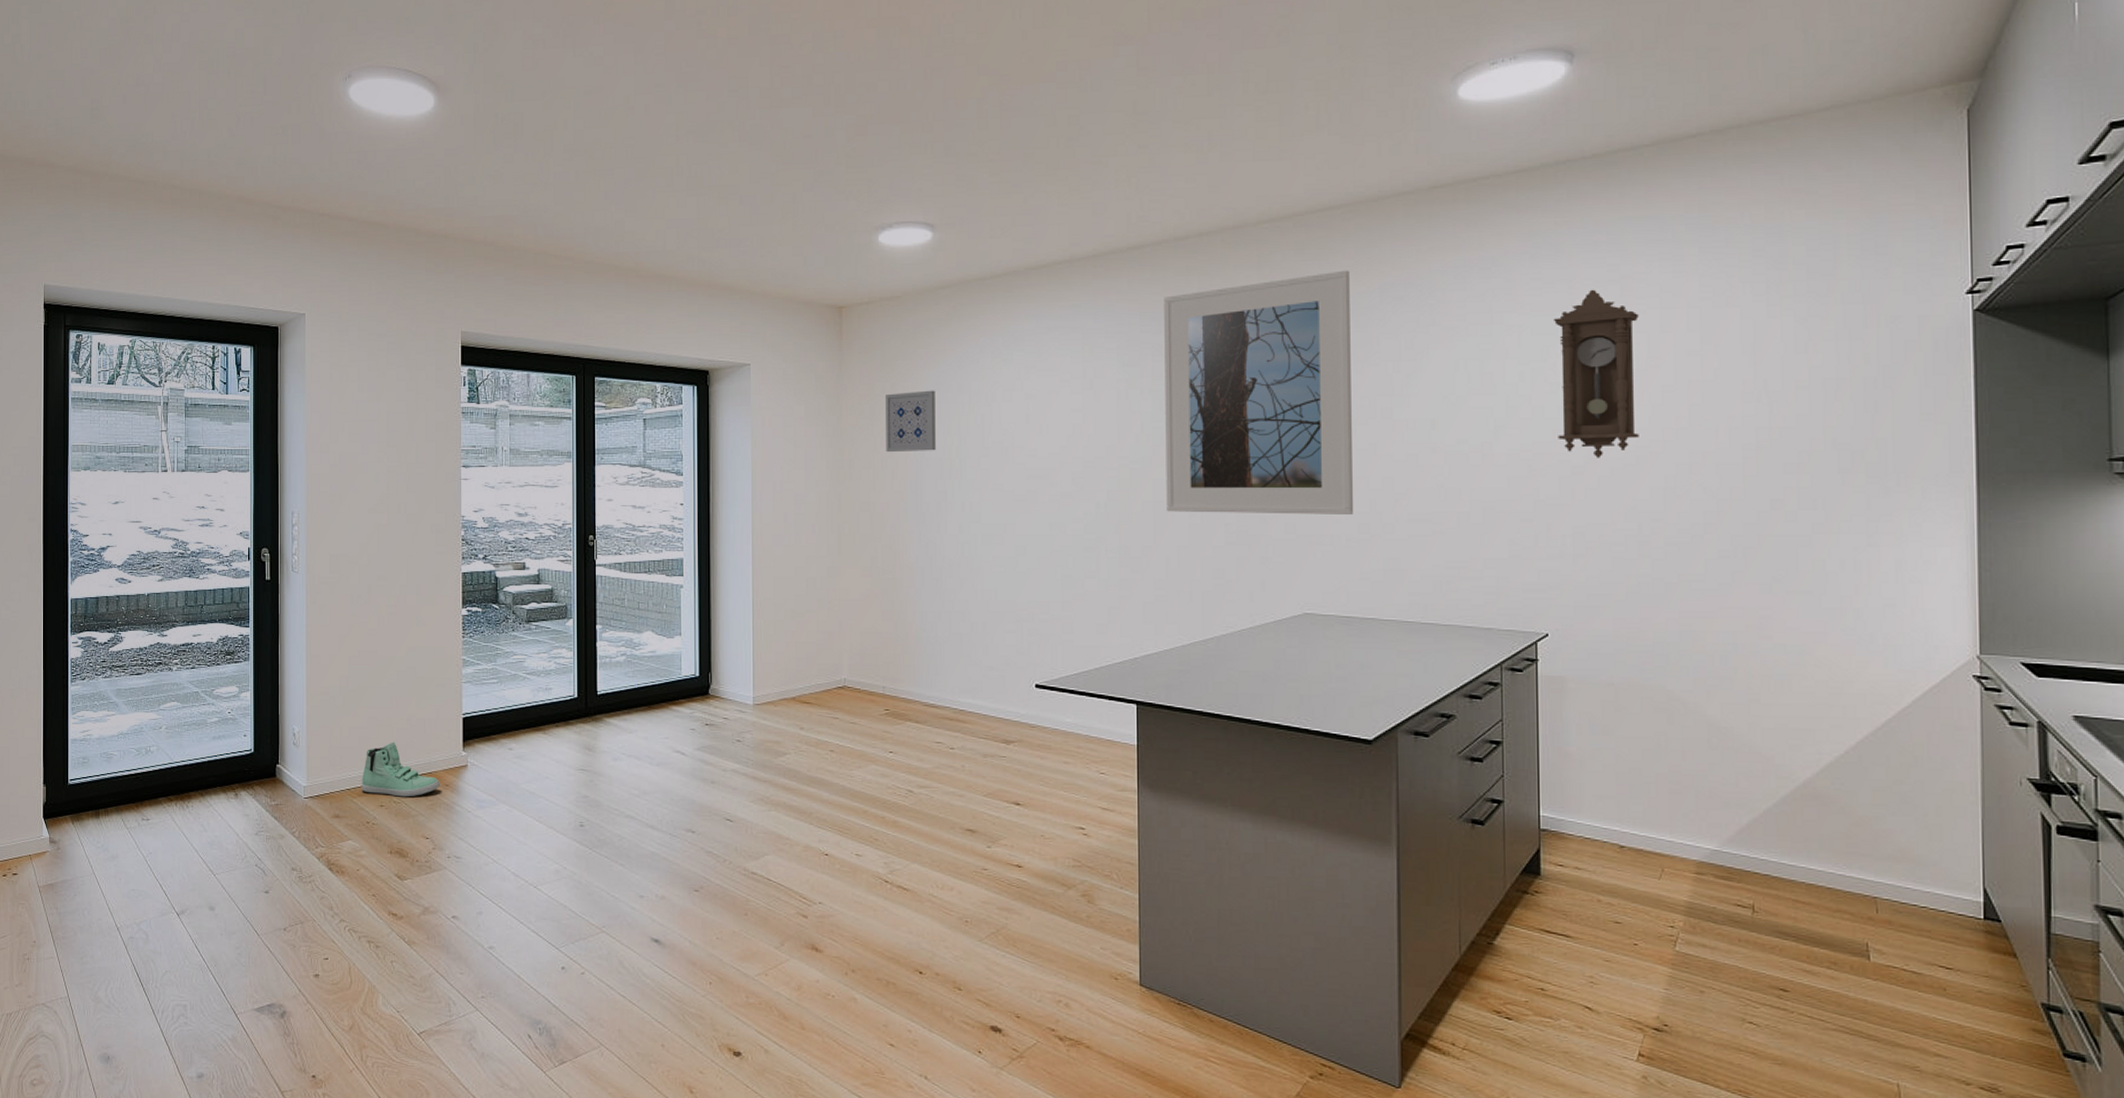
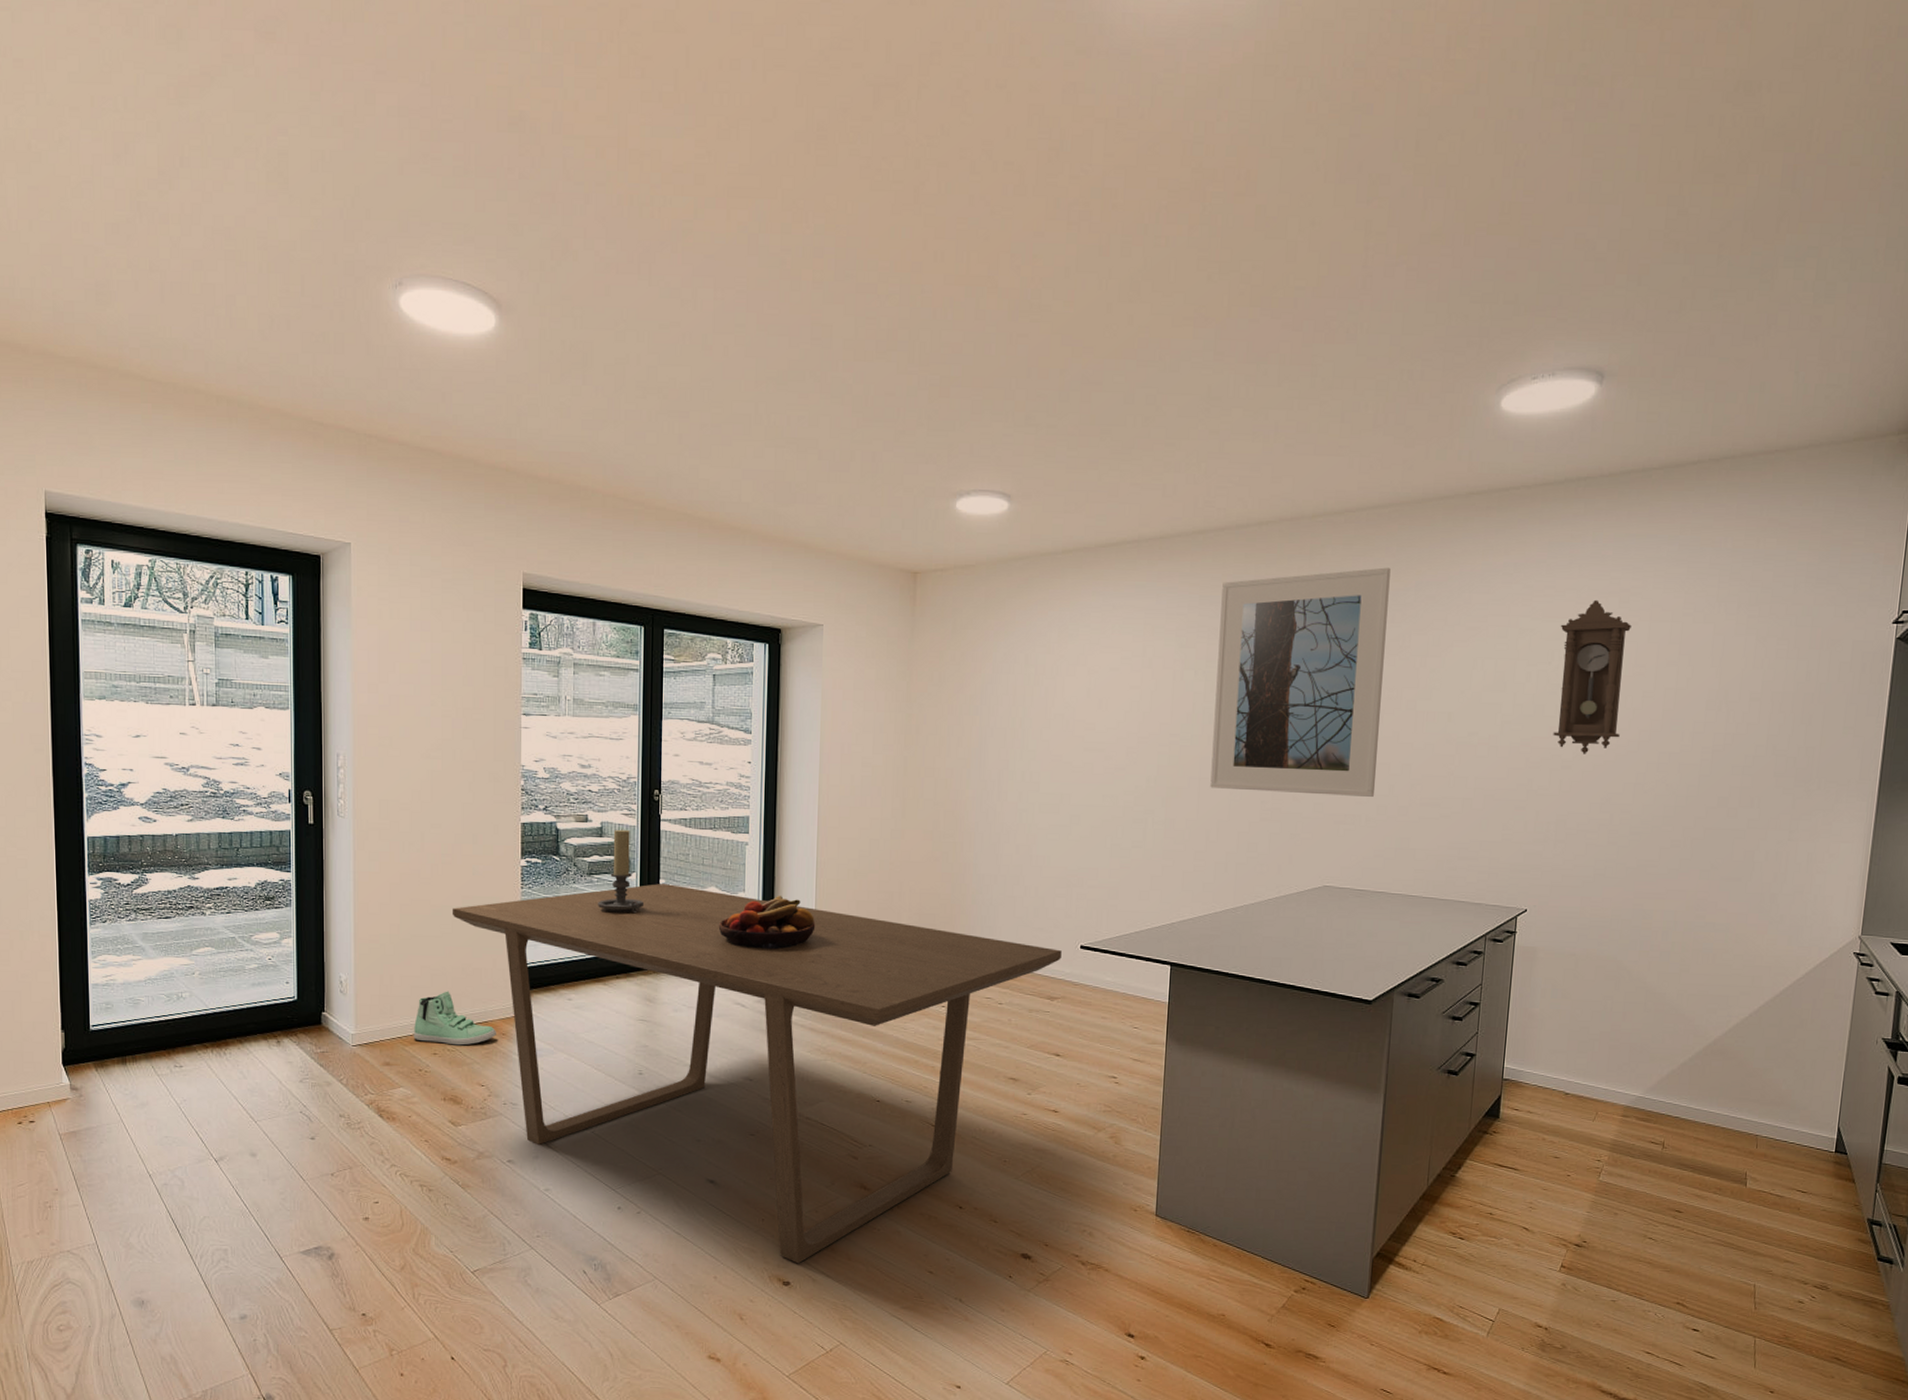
dining table: none [398,629,1015,1033] -> present [453,884,1062,1264]
candle holder: none [536,576,582,660] -> present [598,829,645,914]
fruit bowl: none [655,638,754,695] -> present [718,895,816,950]
wall art: present [886,390,936,453] -> none [953,660,1003,721]

